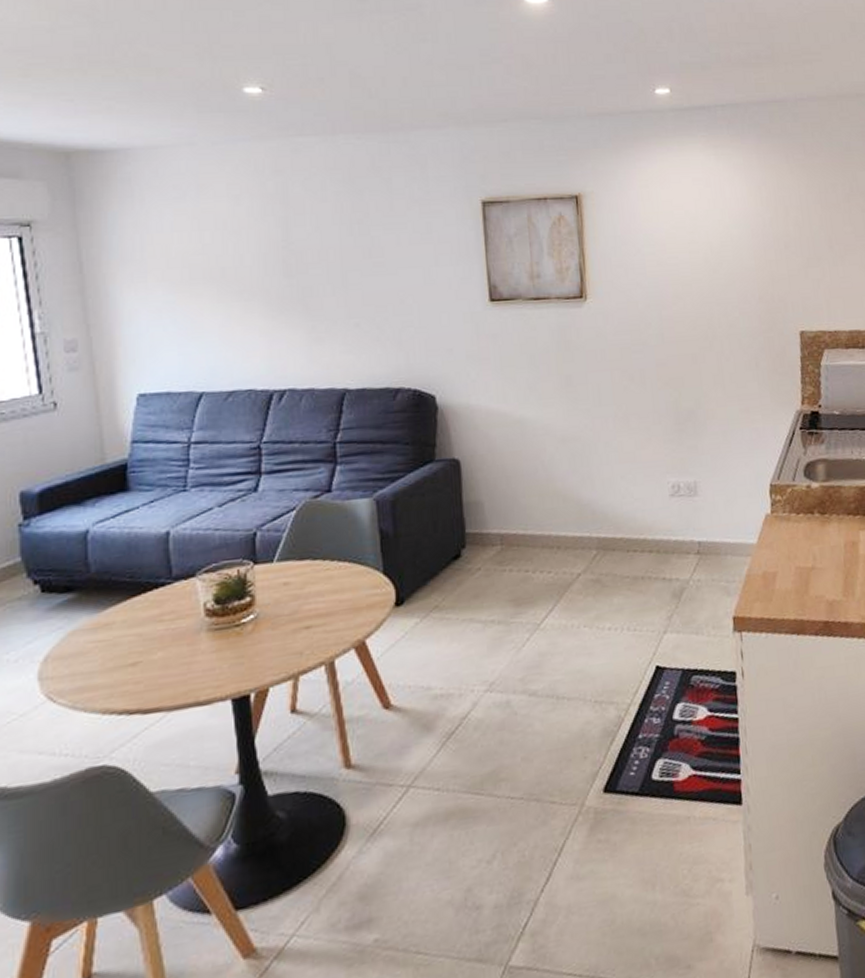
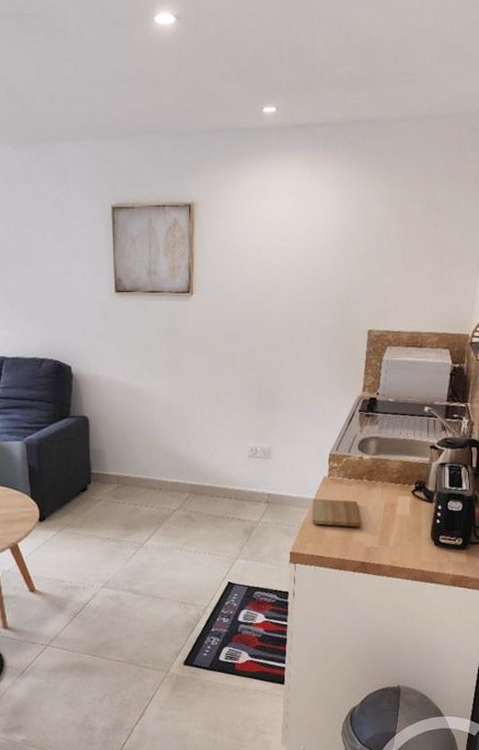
cutting board: none [755,541,819,577] -> present [313,498,362,527]

